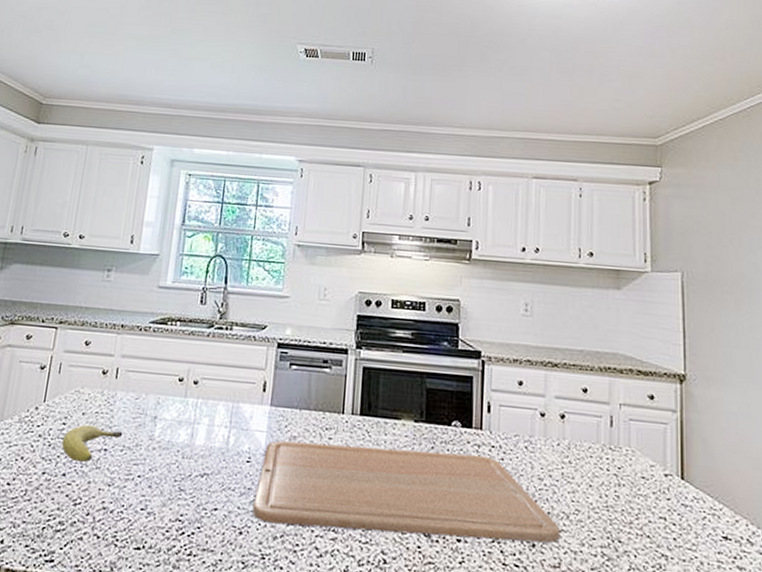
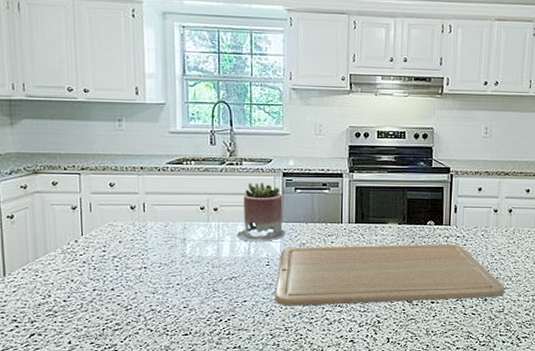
fruit: present [61,424,123,462] -> none [105,249,159,278]
succulent planter: none [215,352,275,430] -> present [236,183,286,241]

